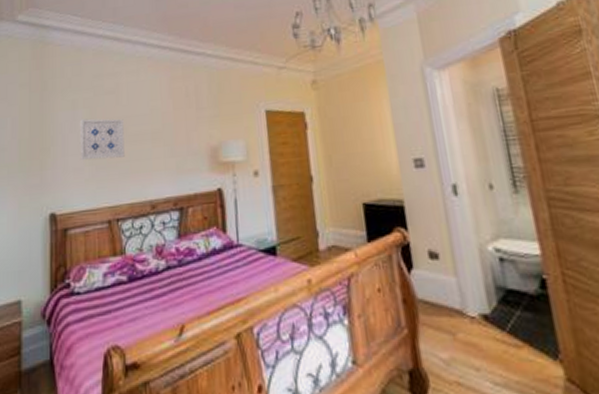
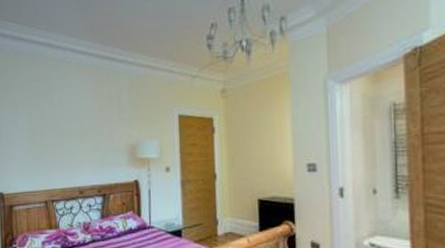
wall art: present [80,118,125,160] -> none [20,116,58,151]

